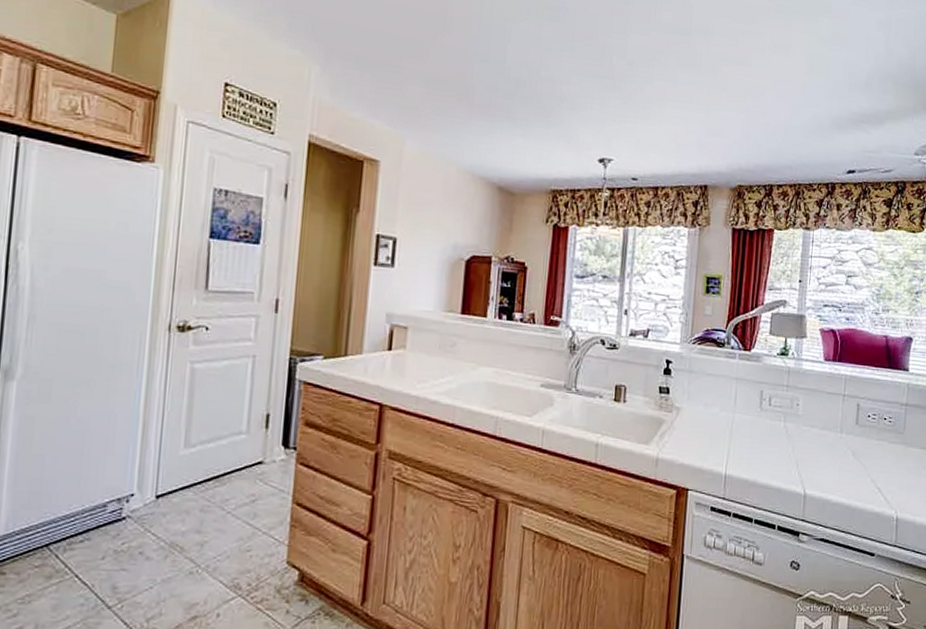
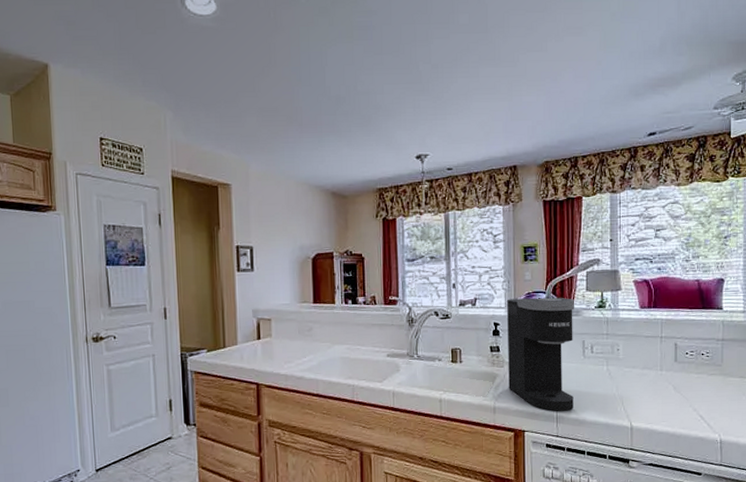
coffee maker: none [675,334,756,471] -> present [507,297,575,412]

